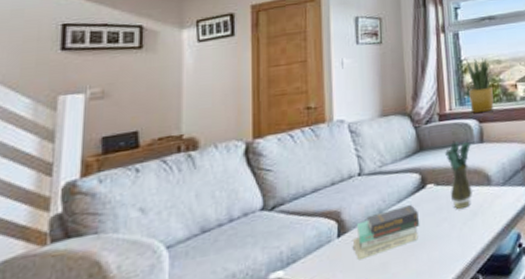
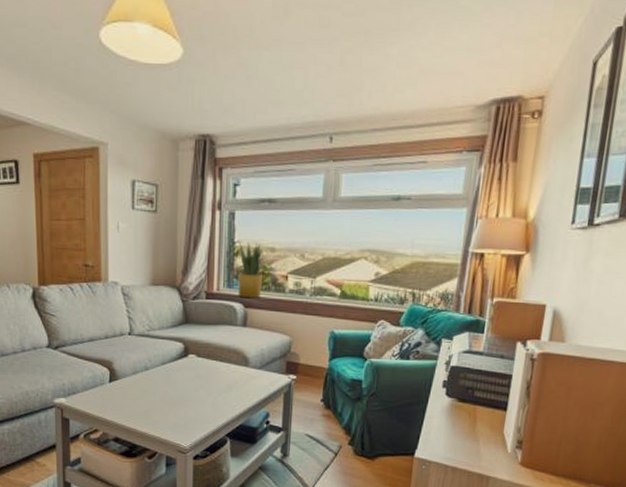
books: present [352,204,420,261] -> none [121,368,180,404]
vase: present [445,140,472,210] -> none [209,320,234,382]

